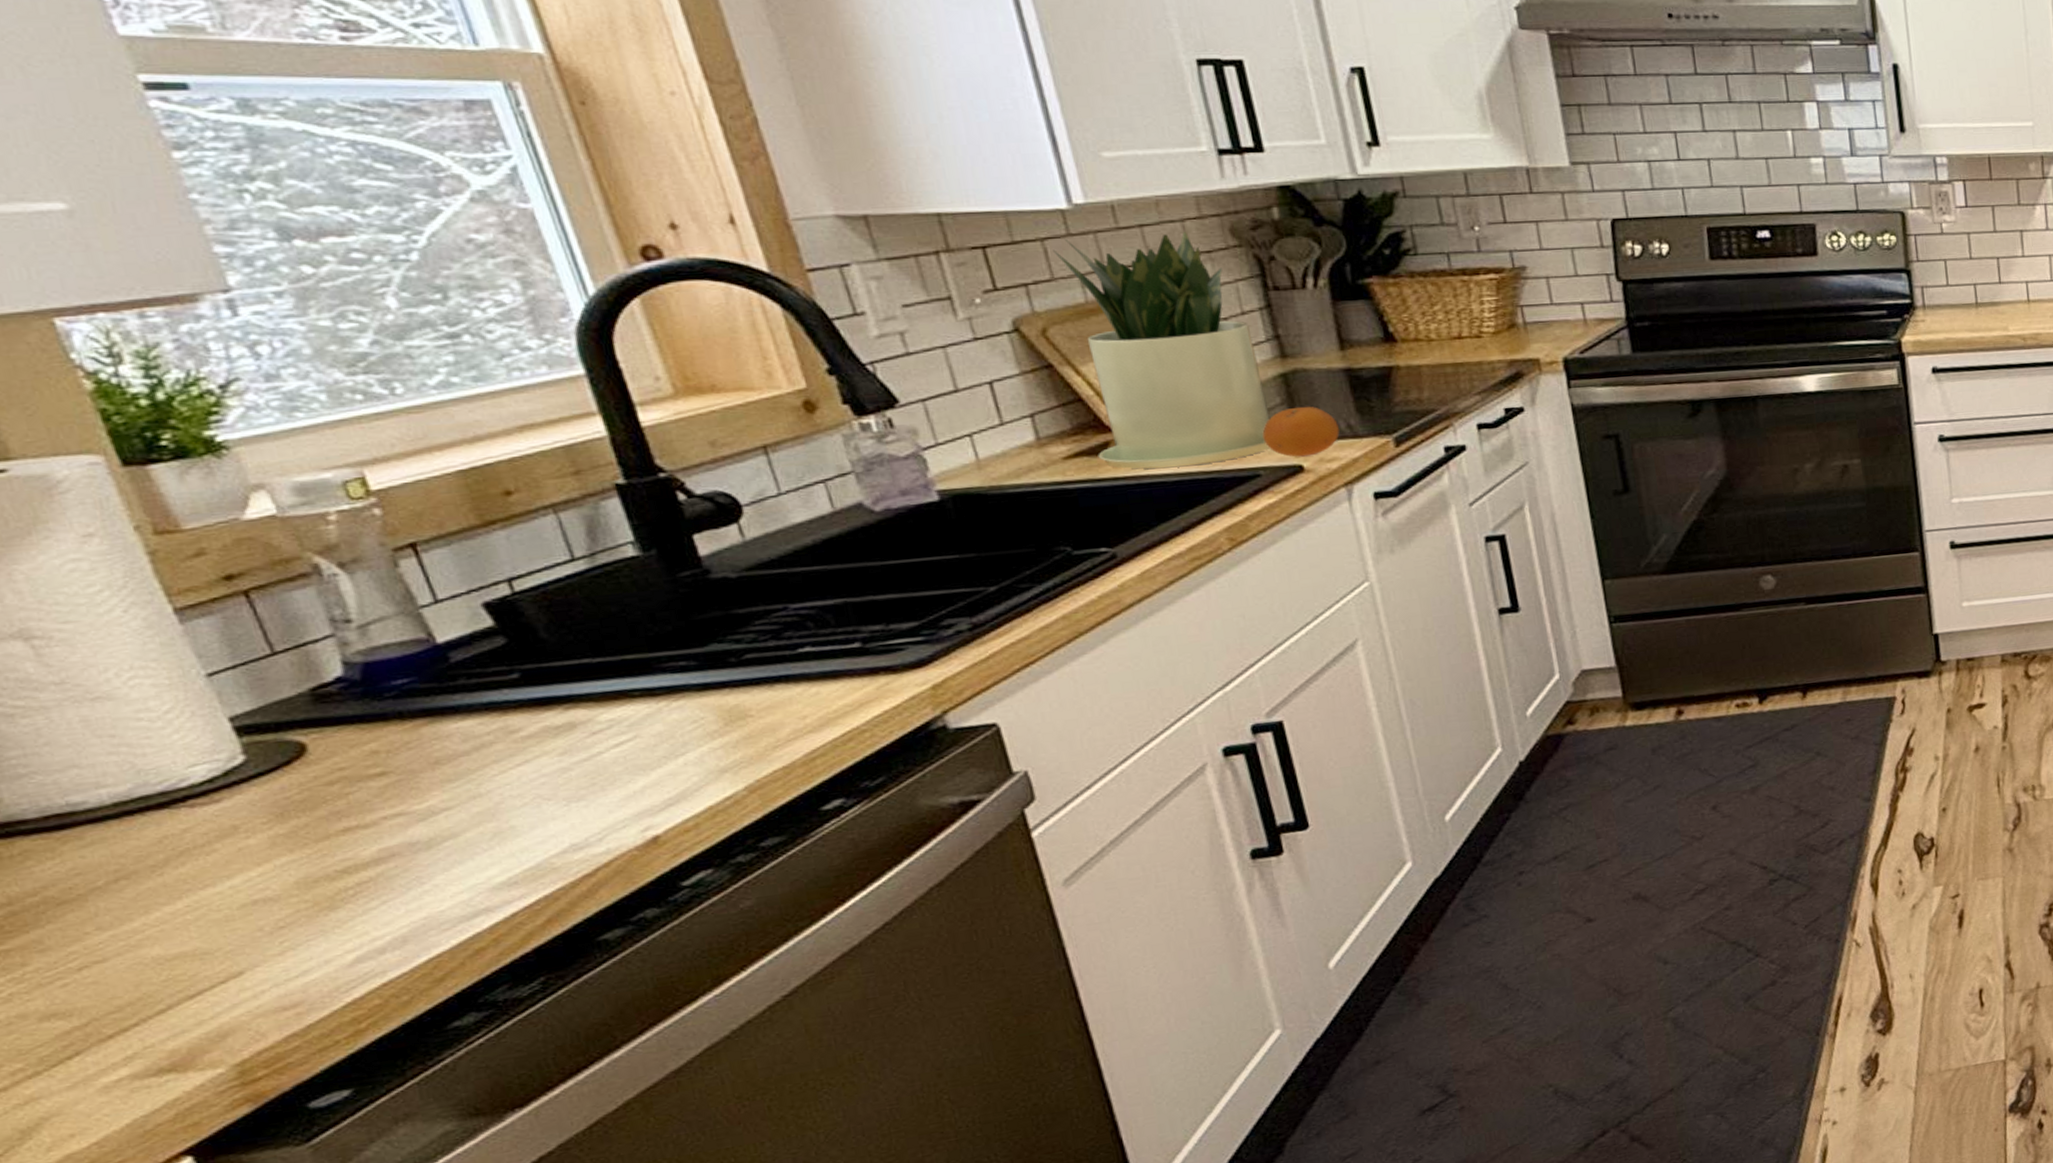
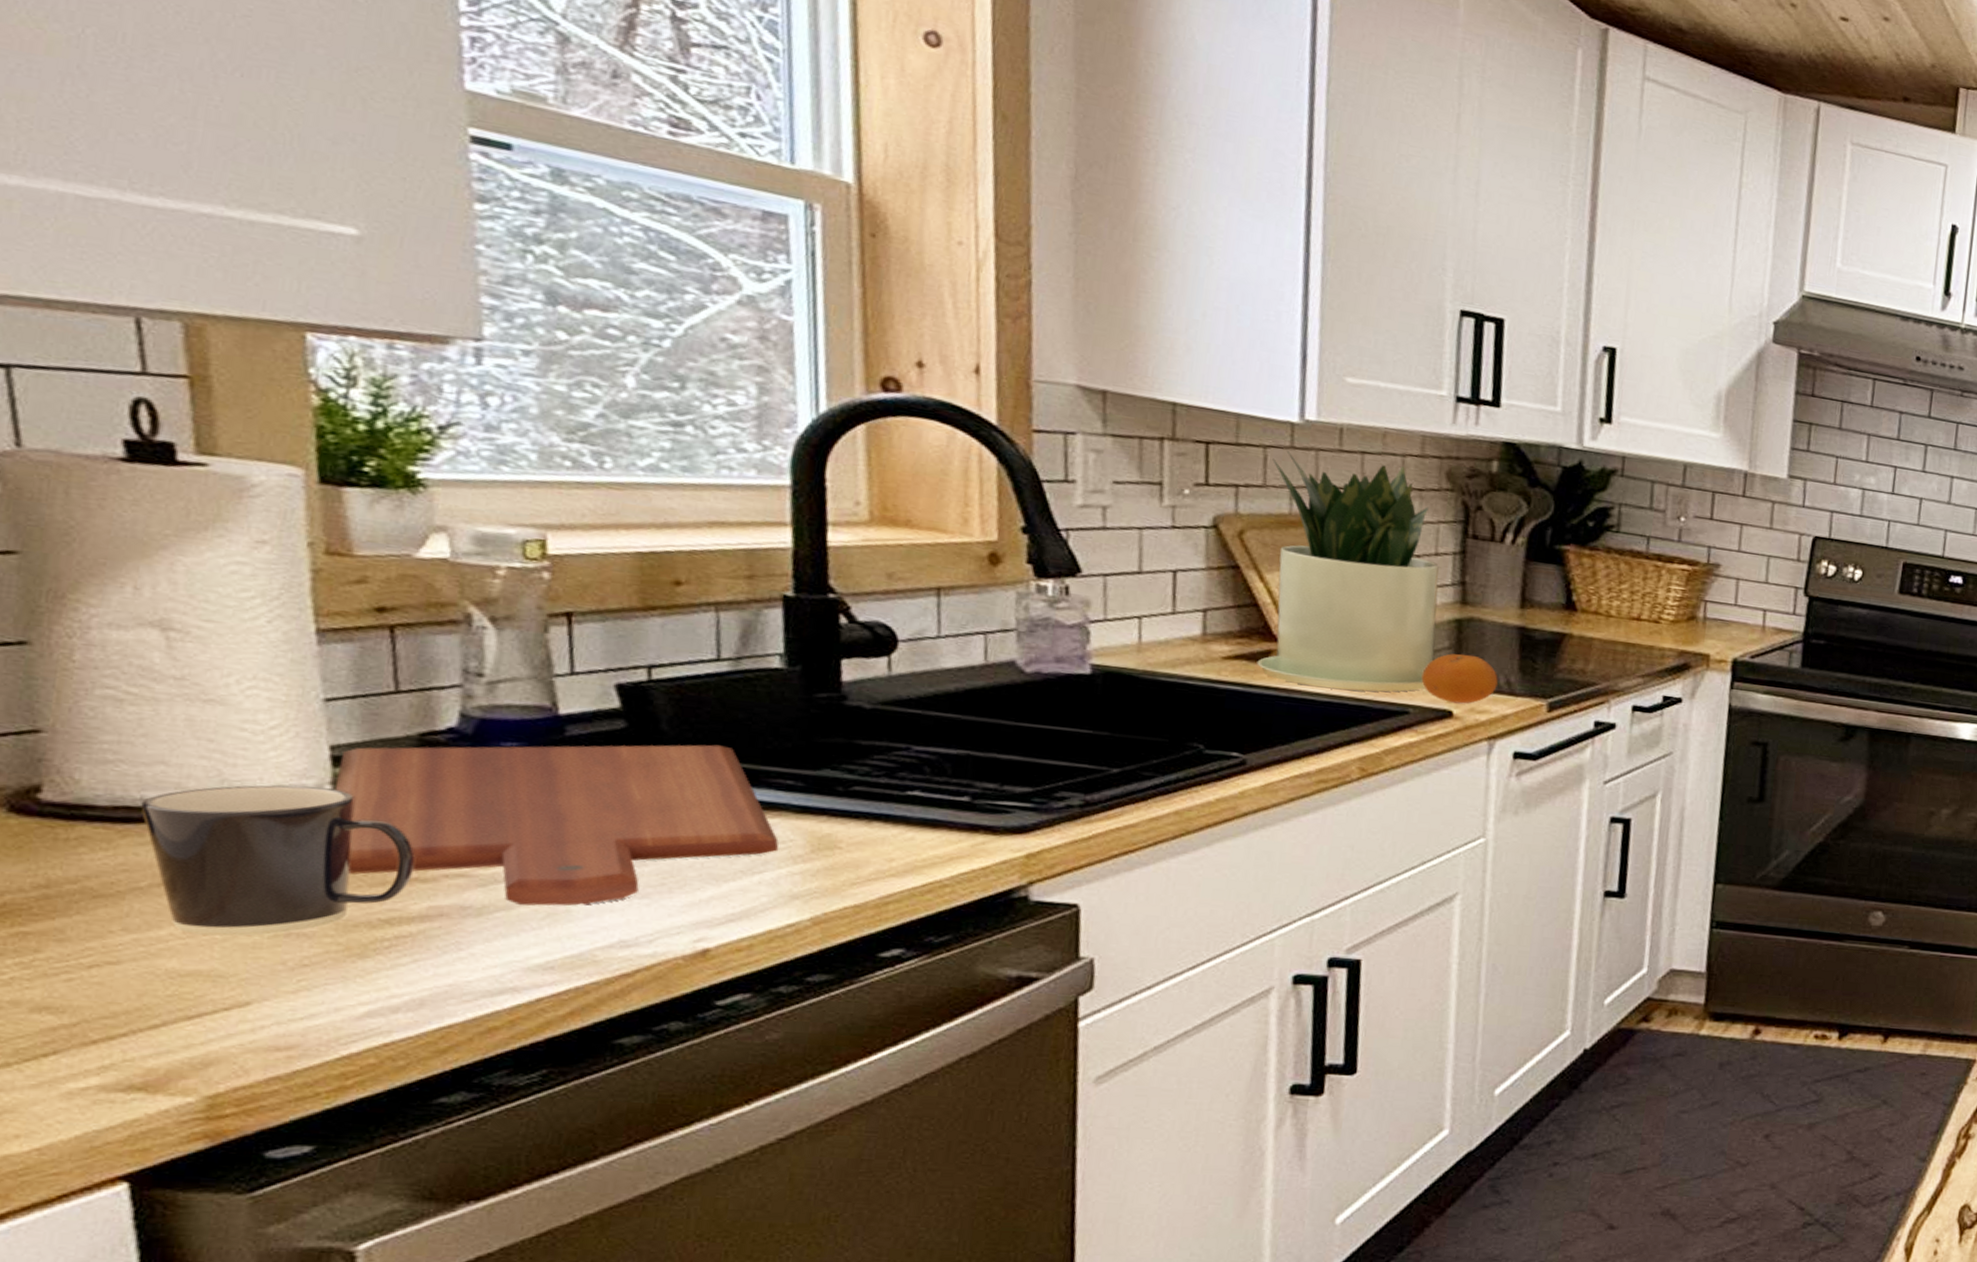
mug: none [68,757,353,921] -> present [140,785,415,937]
cutting board: none [242,641,692,836] -> present [336,744,779,907]

